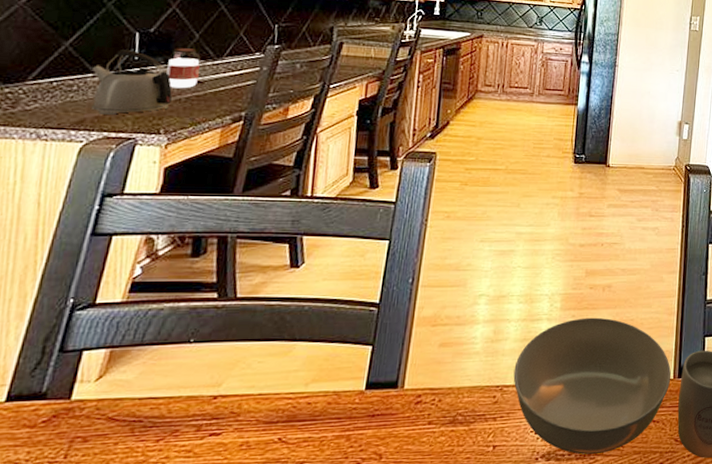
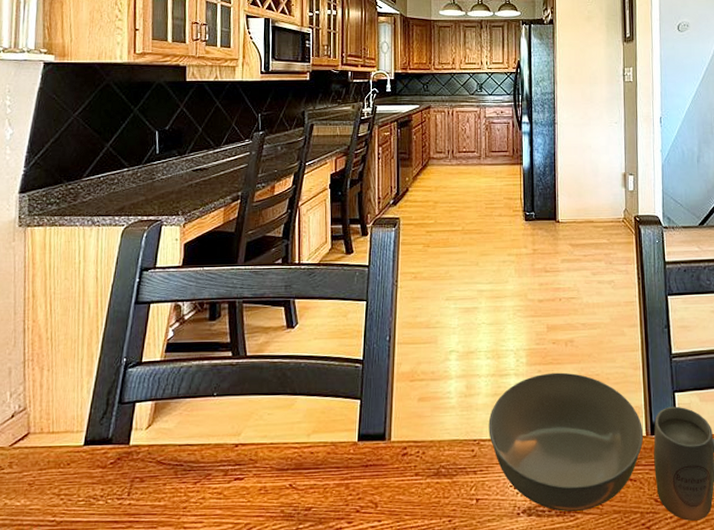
kettle: present [90,49,173,115] -> none [126,146,185,201]
jar: present [167,48,201,89] -> none [180,141,204,176]

